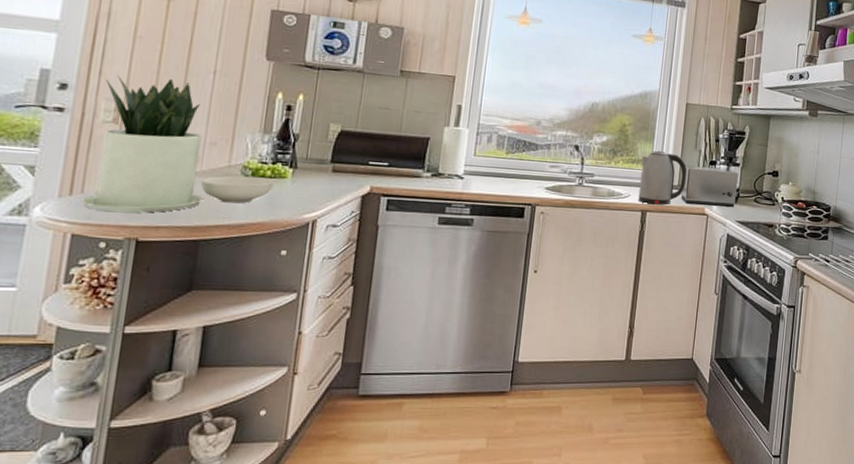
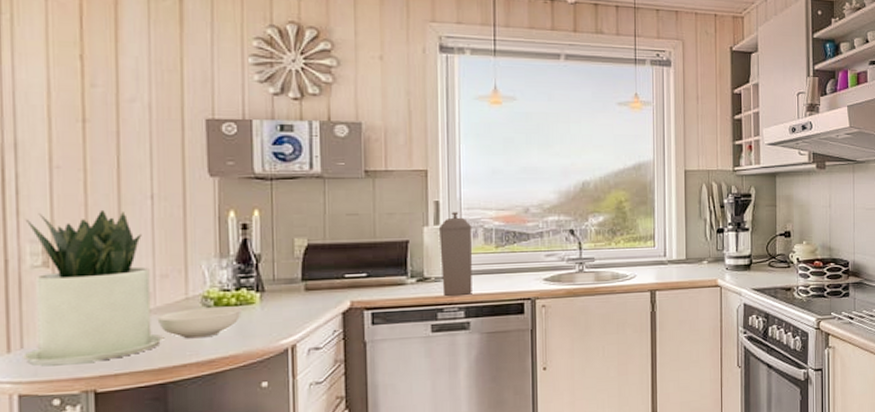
canister: none [453,116,488,195] -> present [438,212,472,297]
kettle: present [638,150,687,205] -> none [643,224,694,283]
toaster: present [680,165,738,208] -> none [689,235,750,278]

